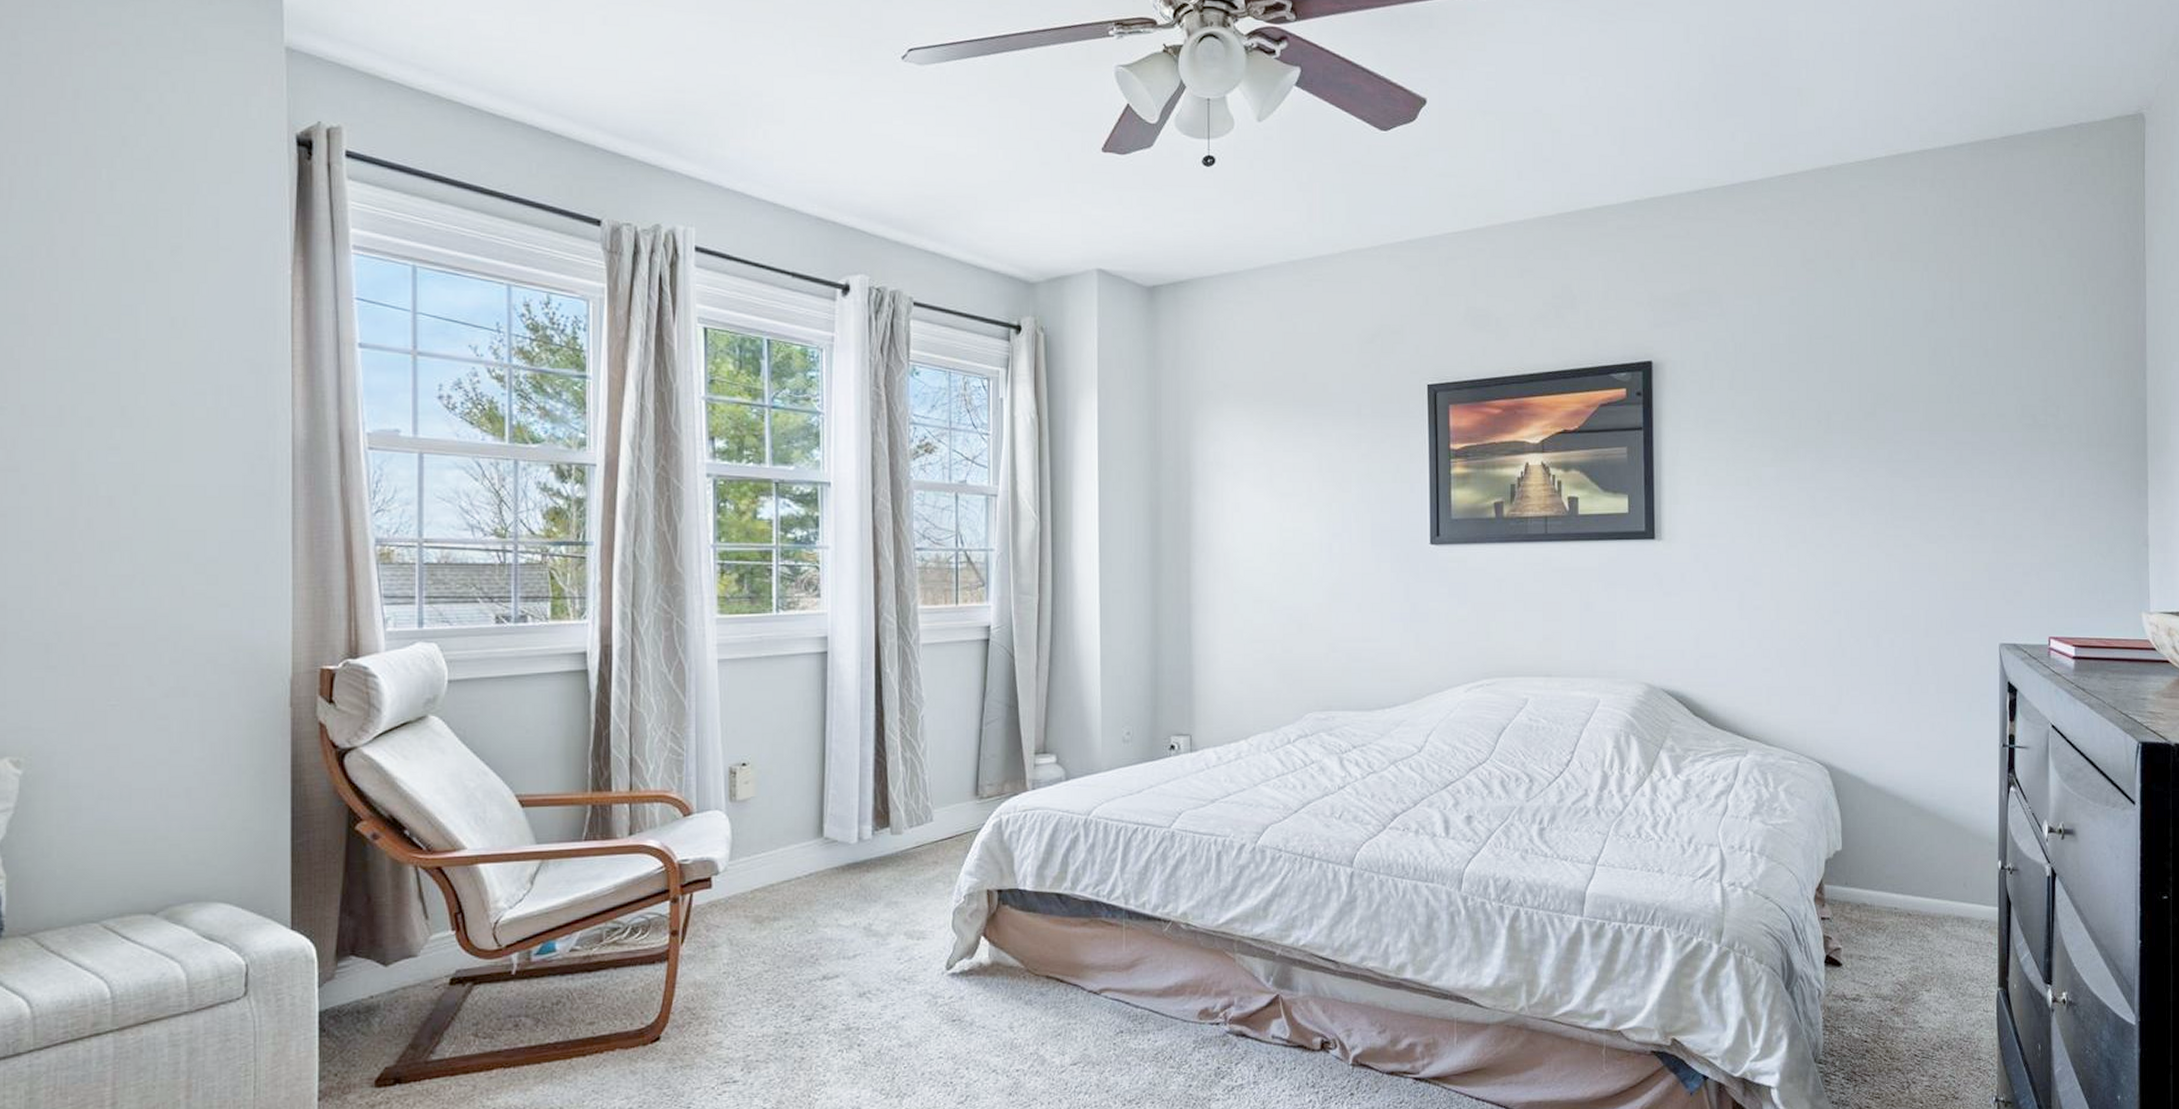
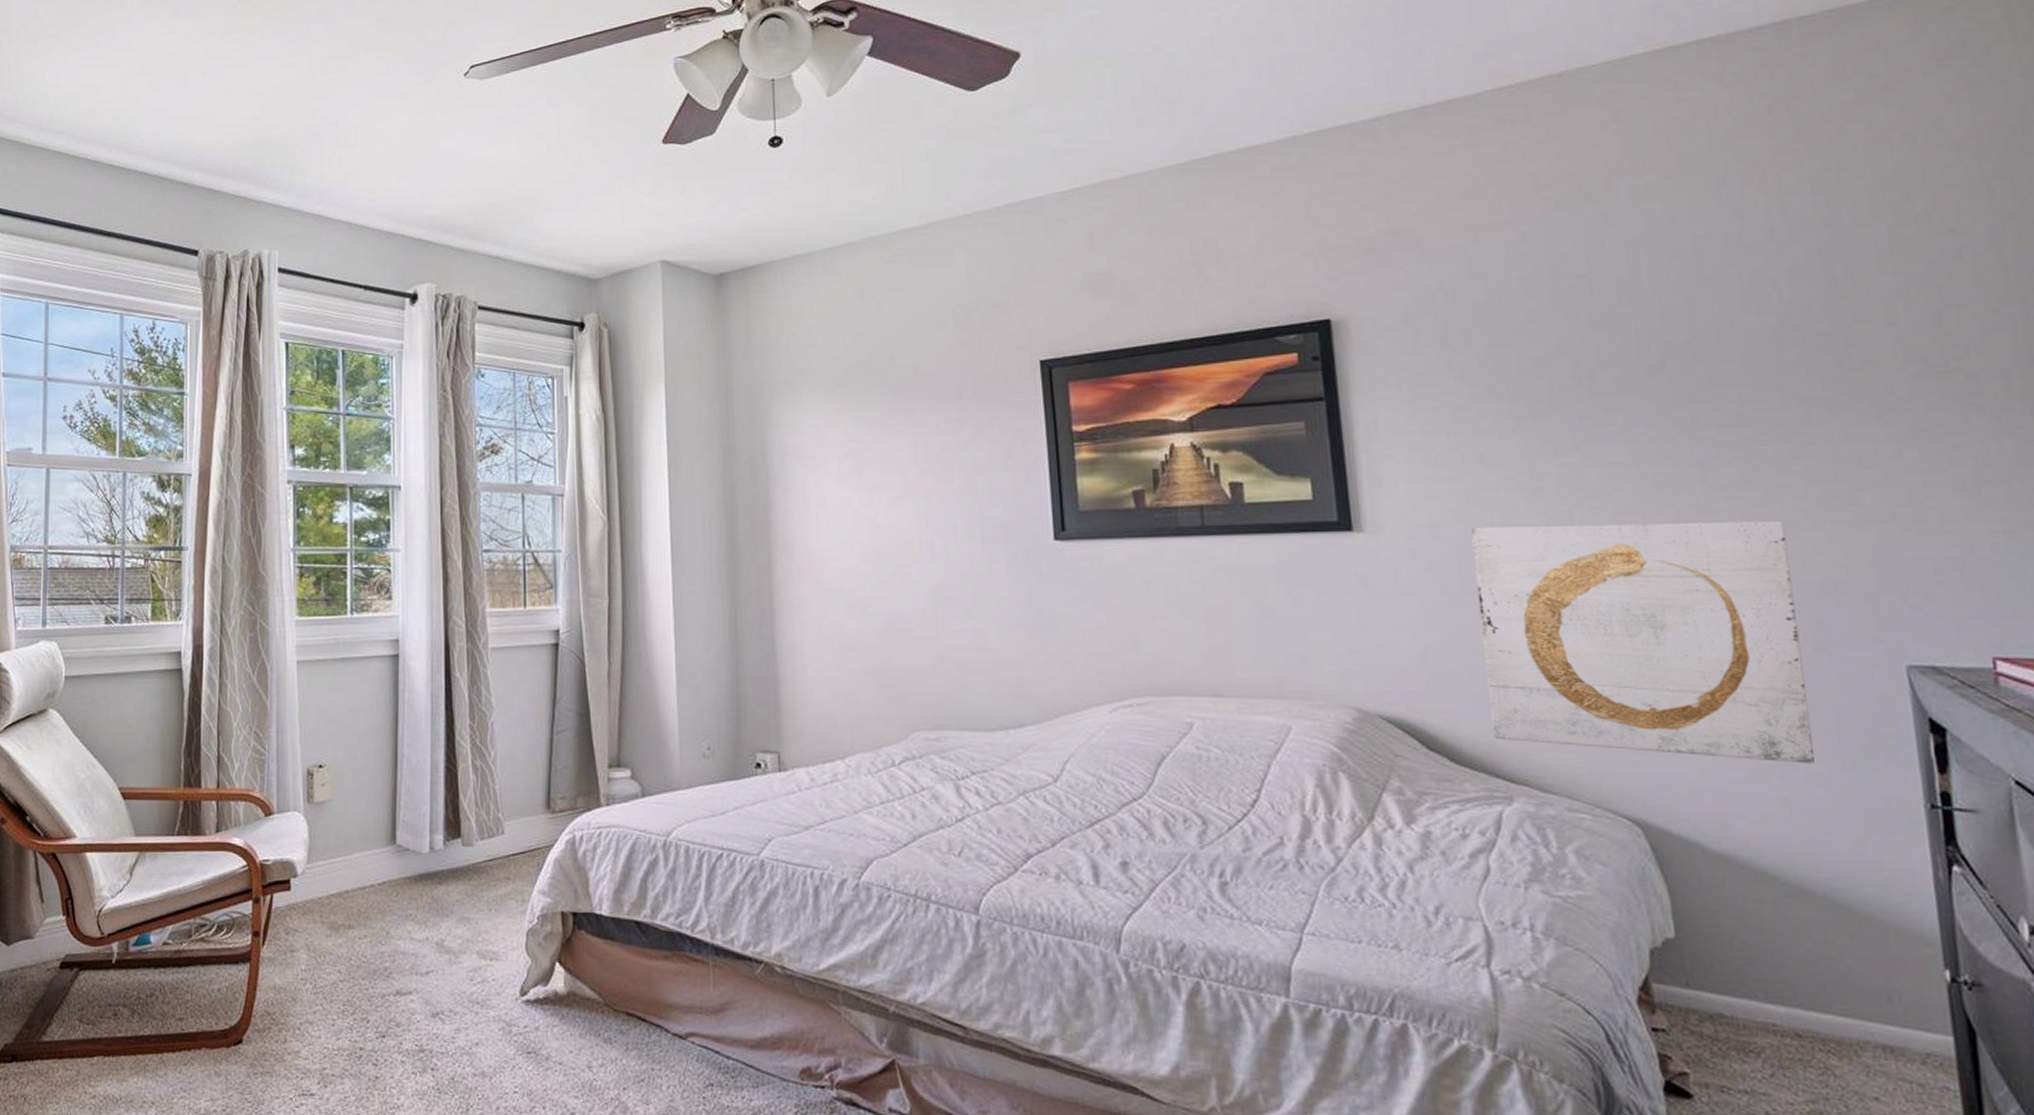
wall art: none [1737,535,1938,717] -> present [1471,521,1815,764]

